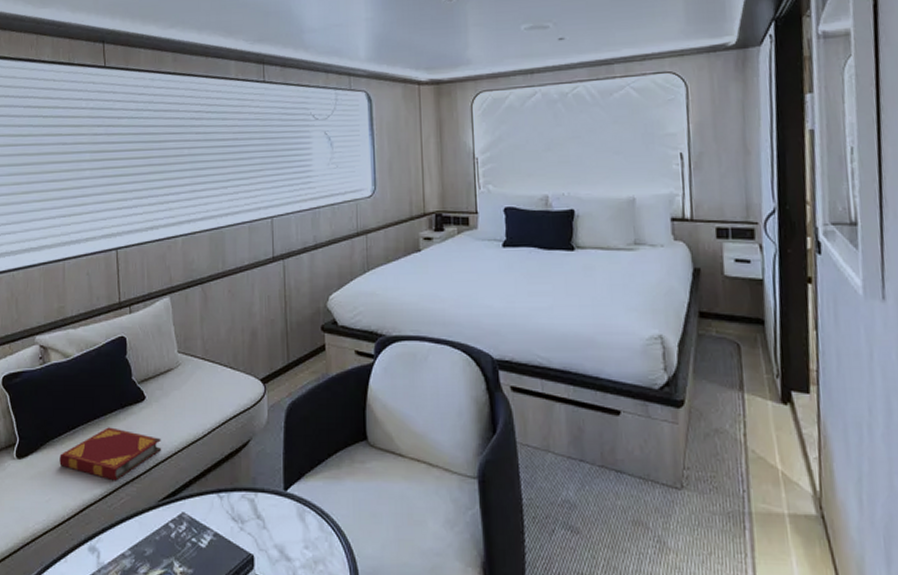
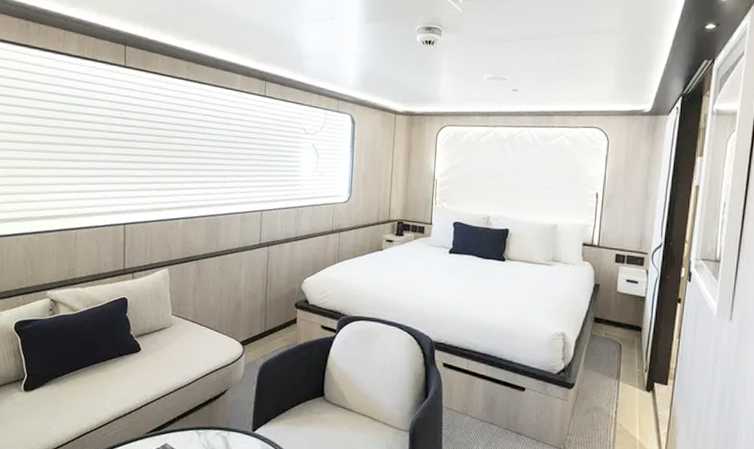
hardback book: present [59,427,161,481] -> none [62,371,152,415]

